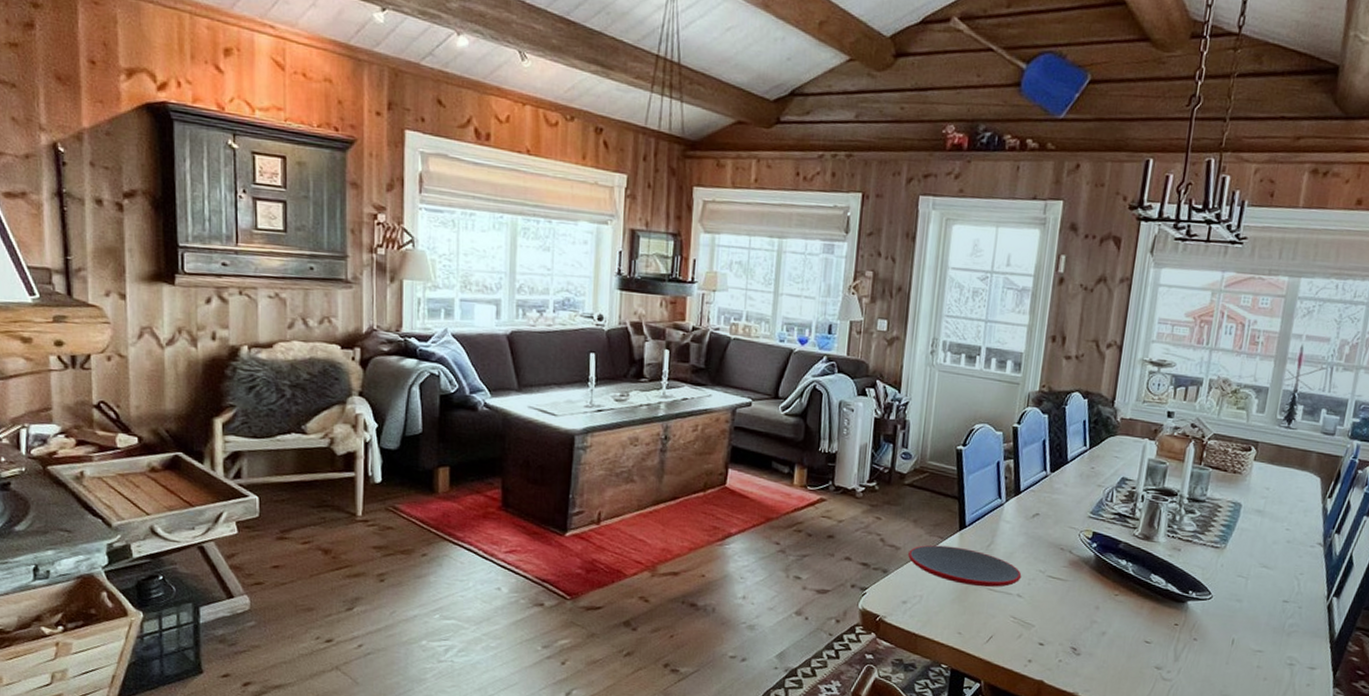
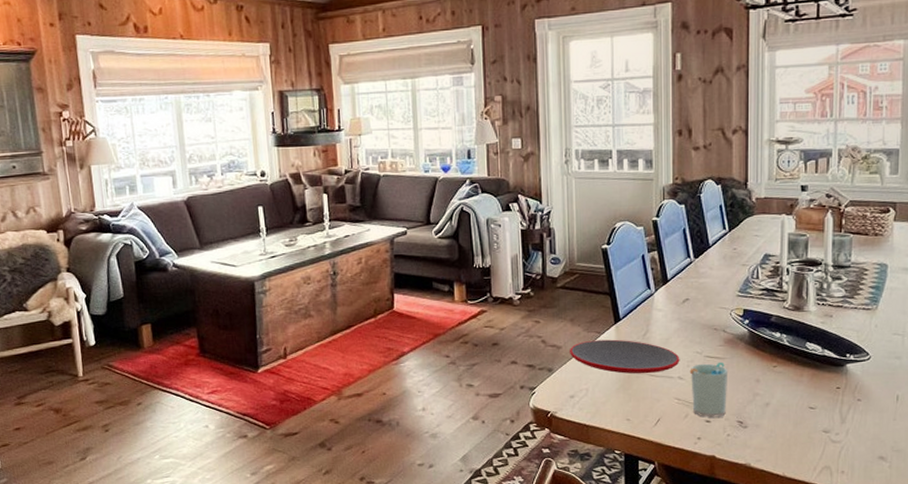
cup: none [1027,583,1068,642] -> present [689,362,727,419]

